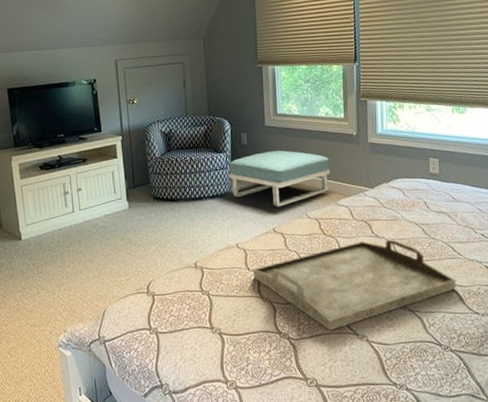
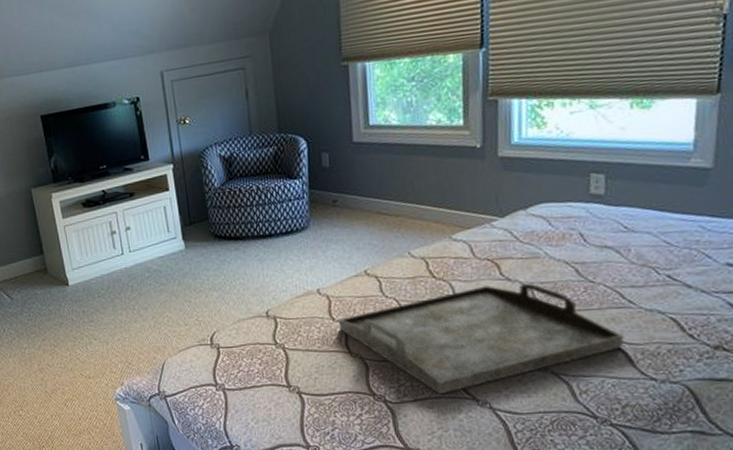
footstool: present [229,150,330,207] -> none [307,172,443,244]

